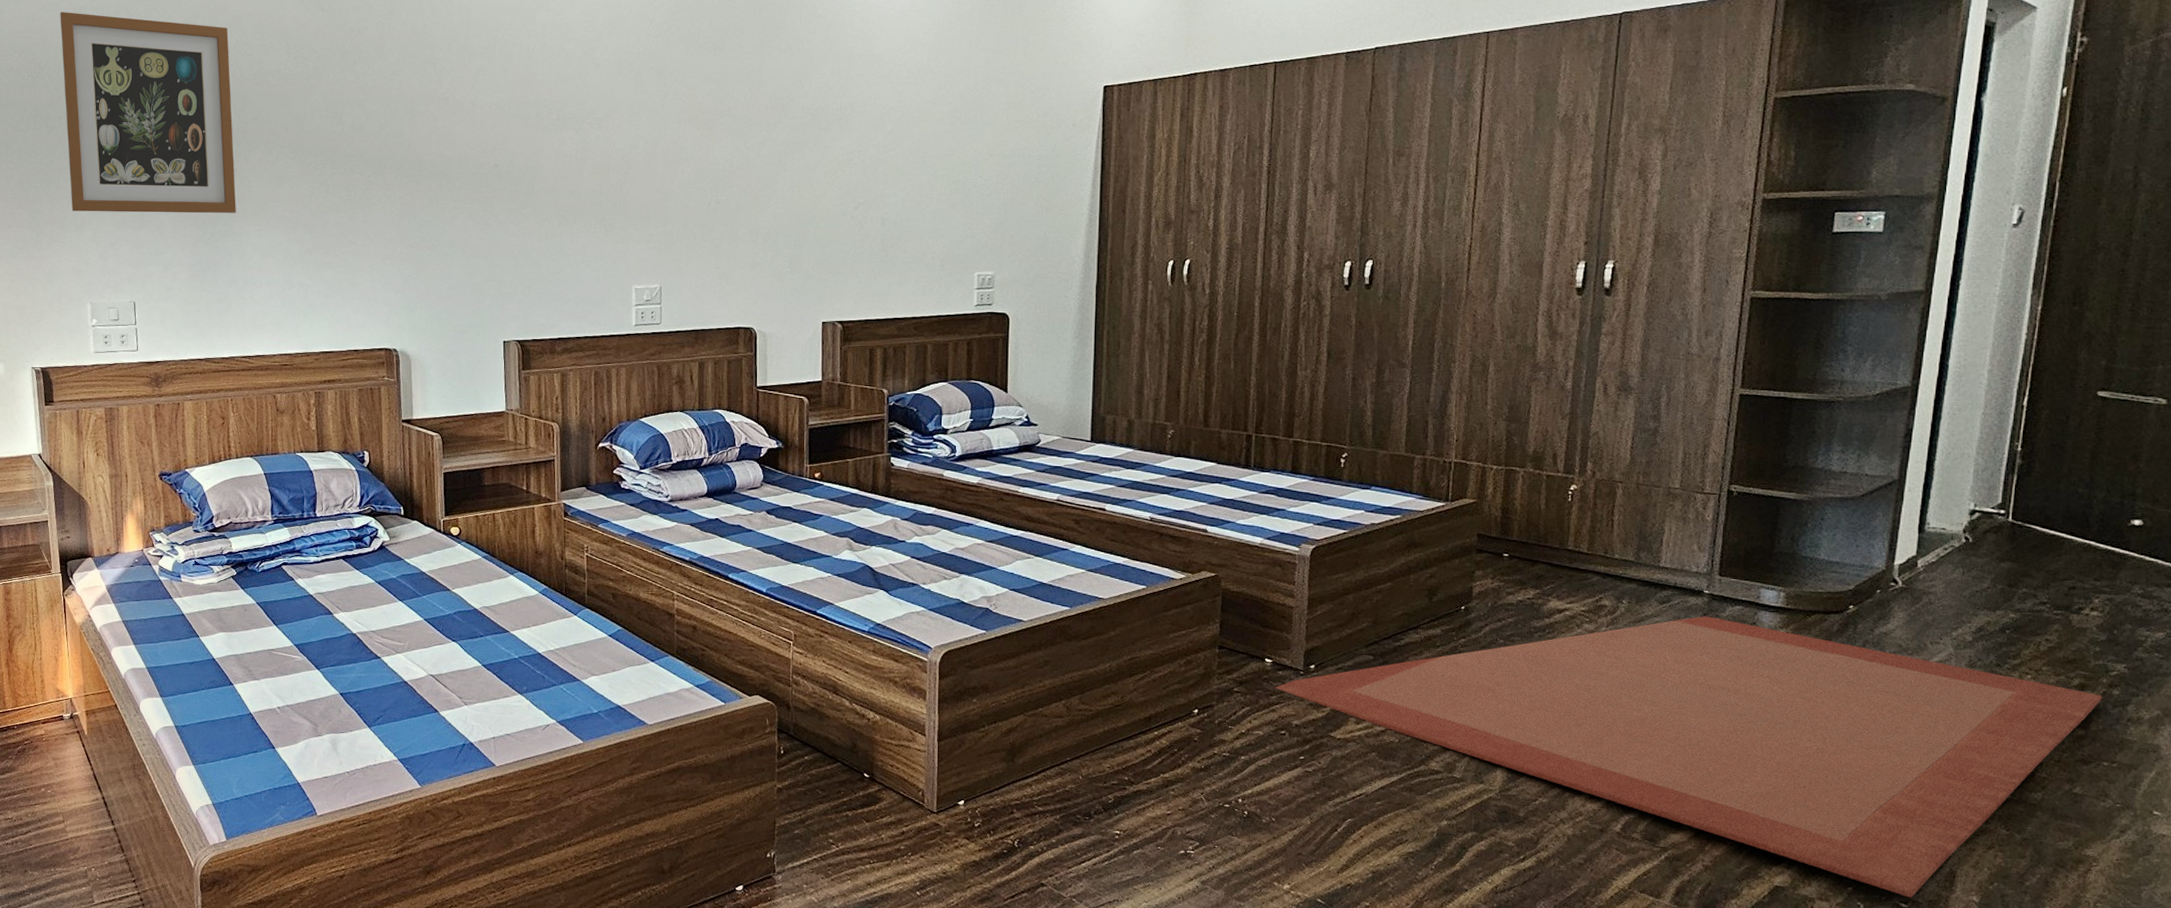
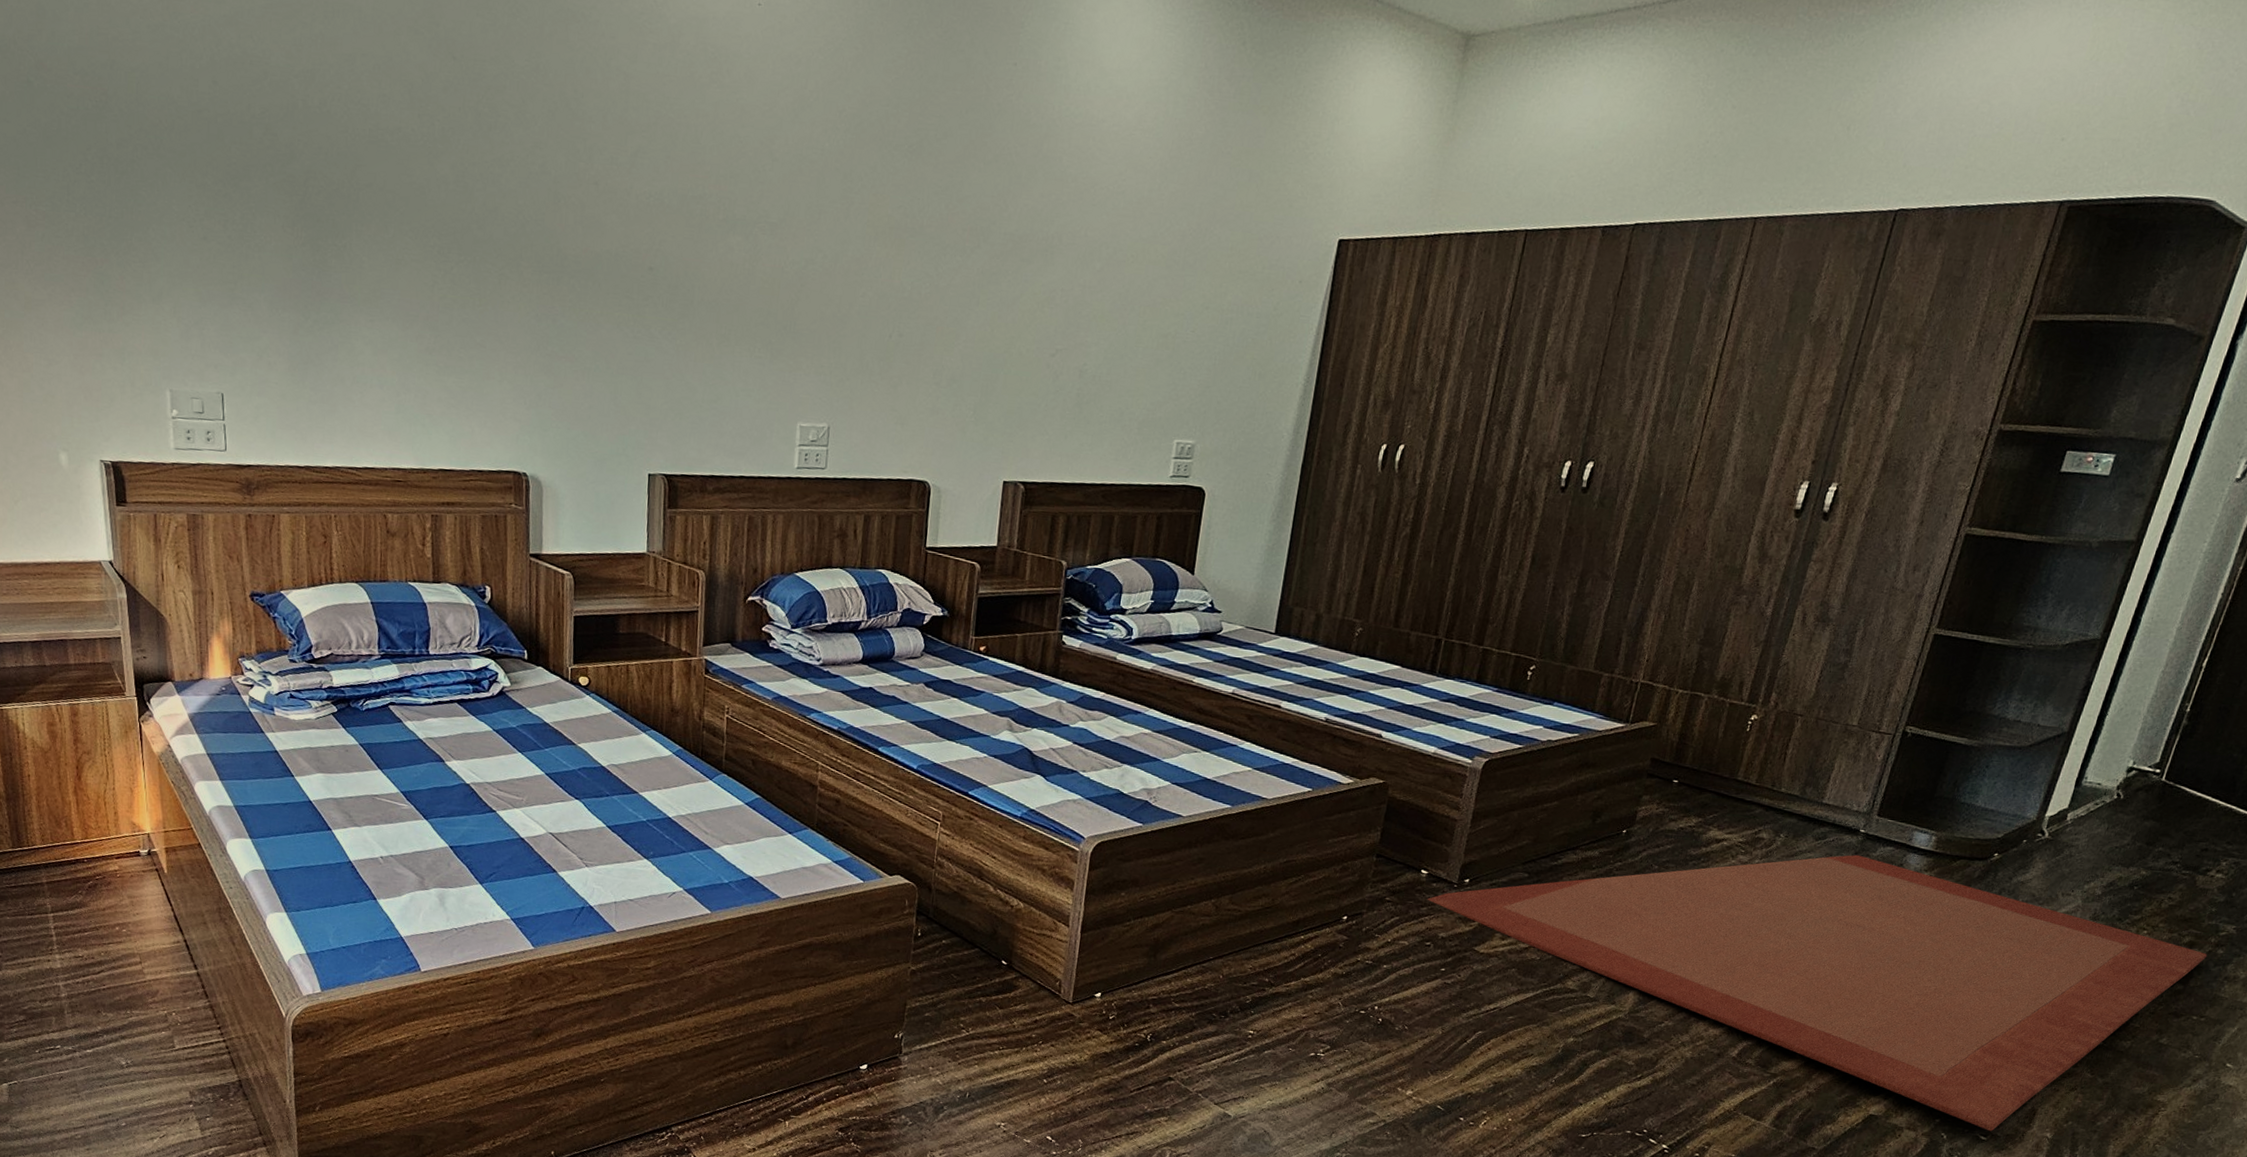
wall art: present [60,12,236,214] -> none [131,28,345,298]

